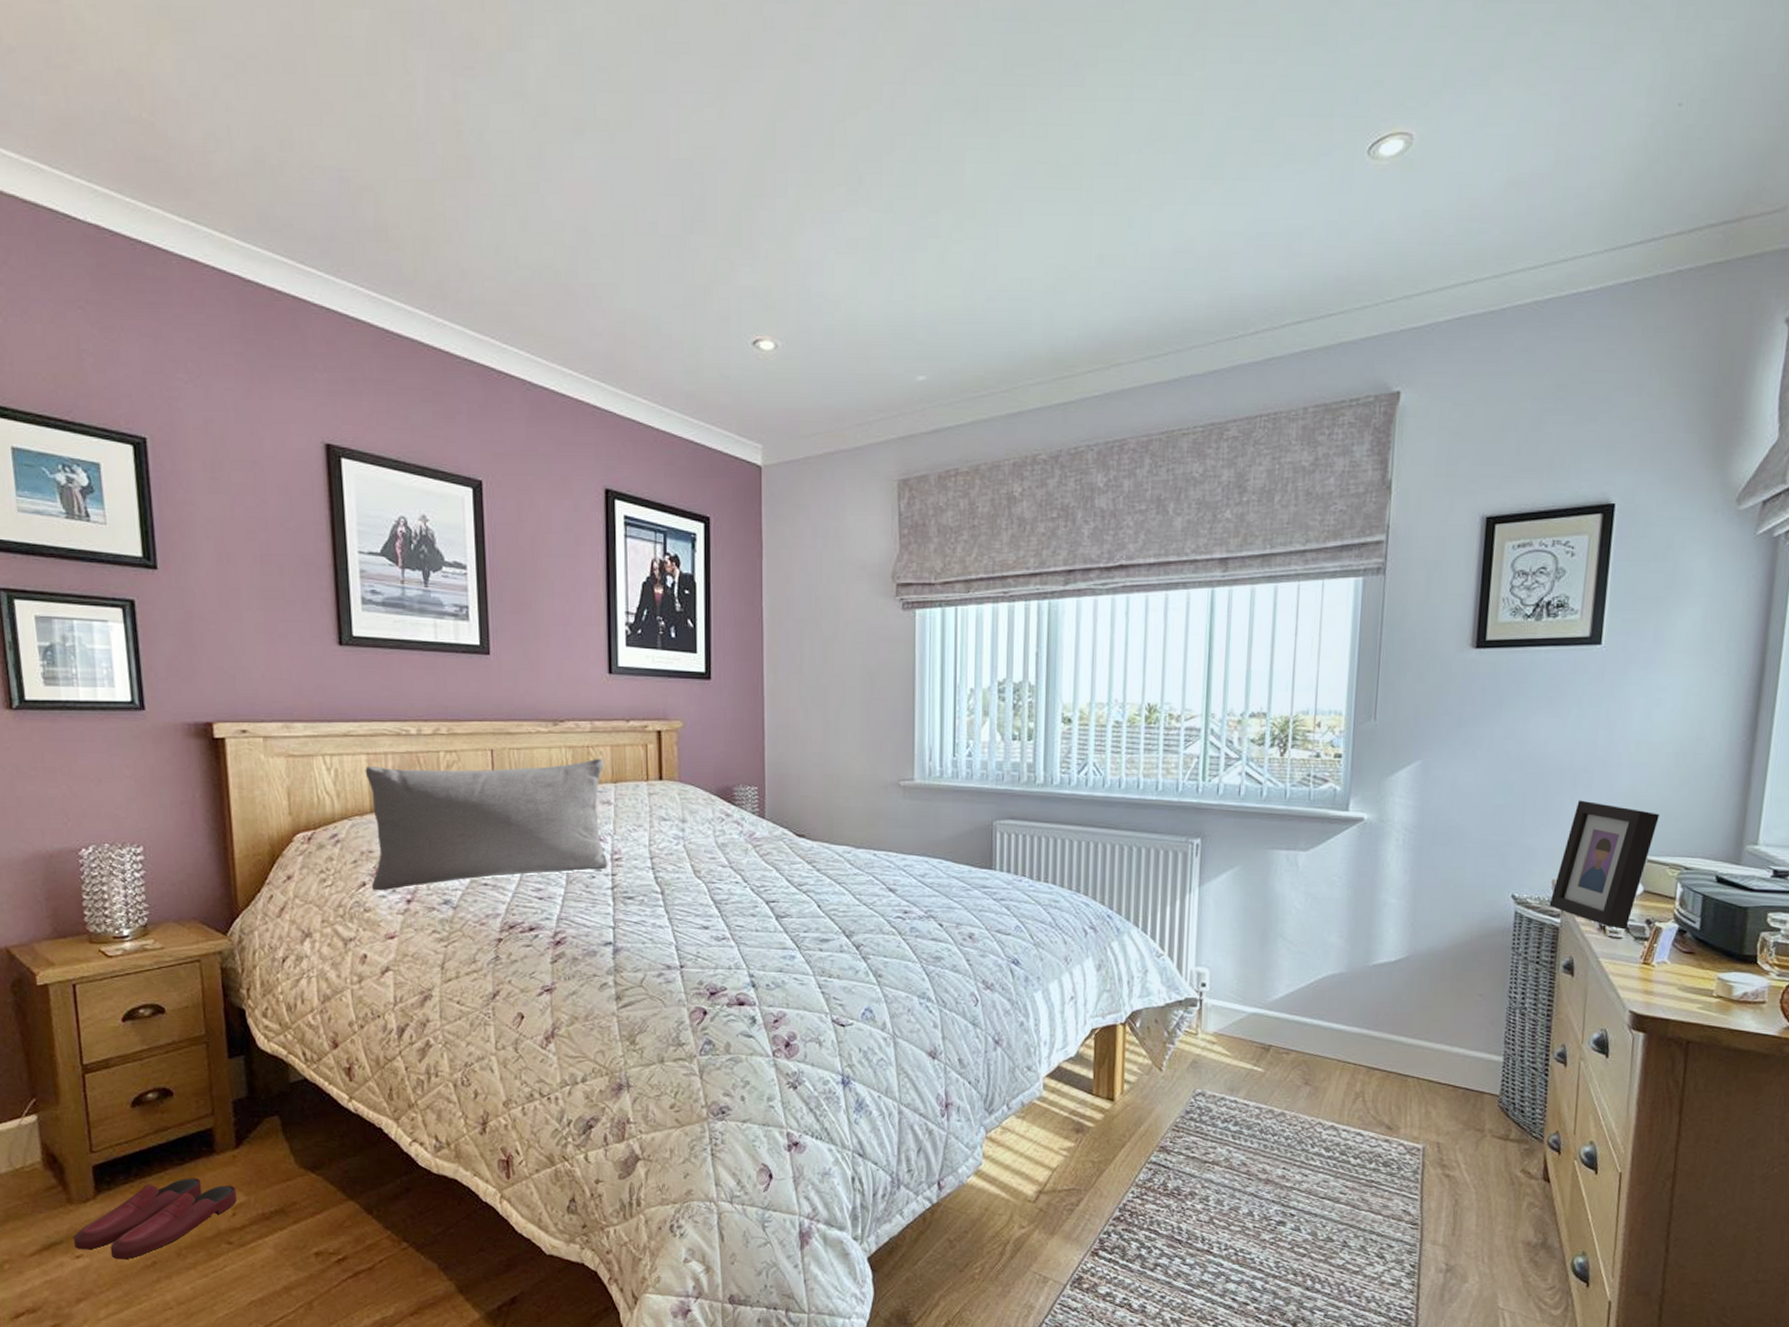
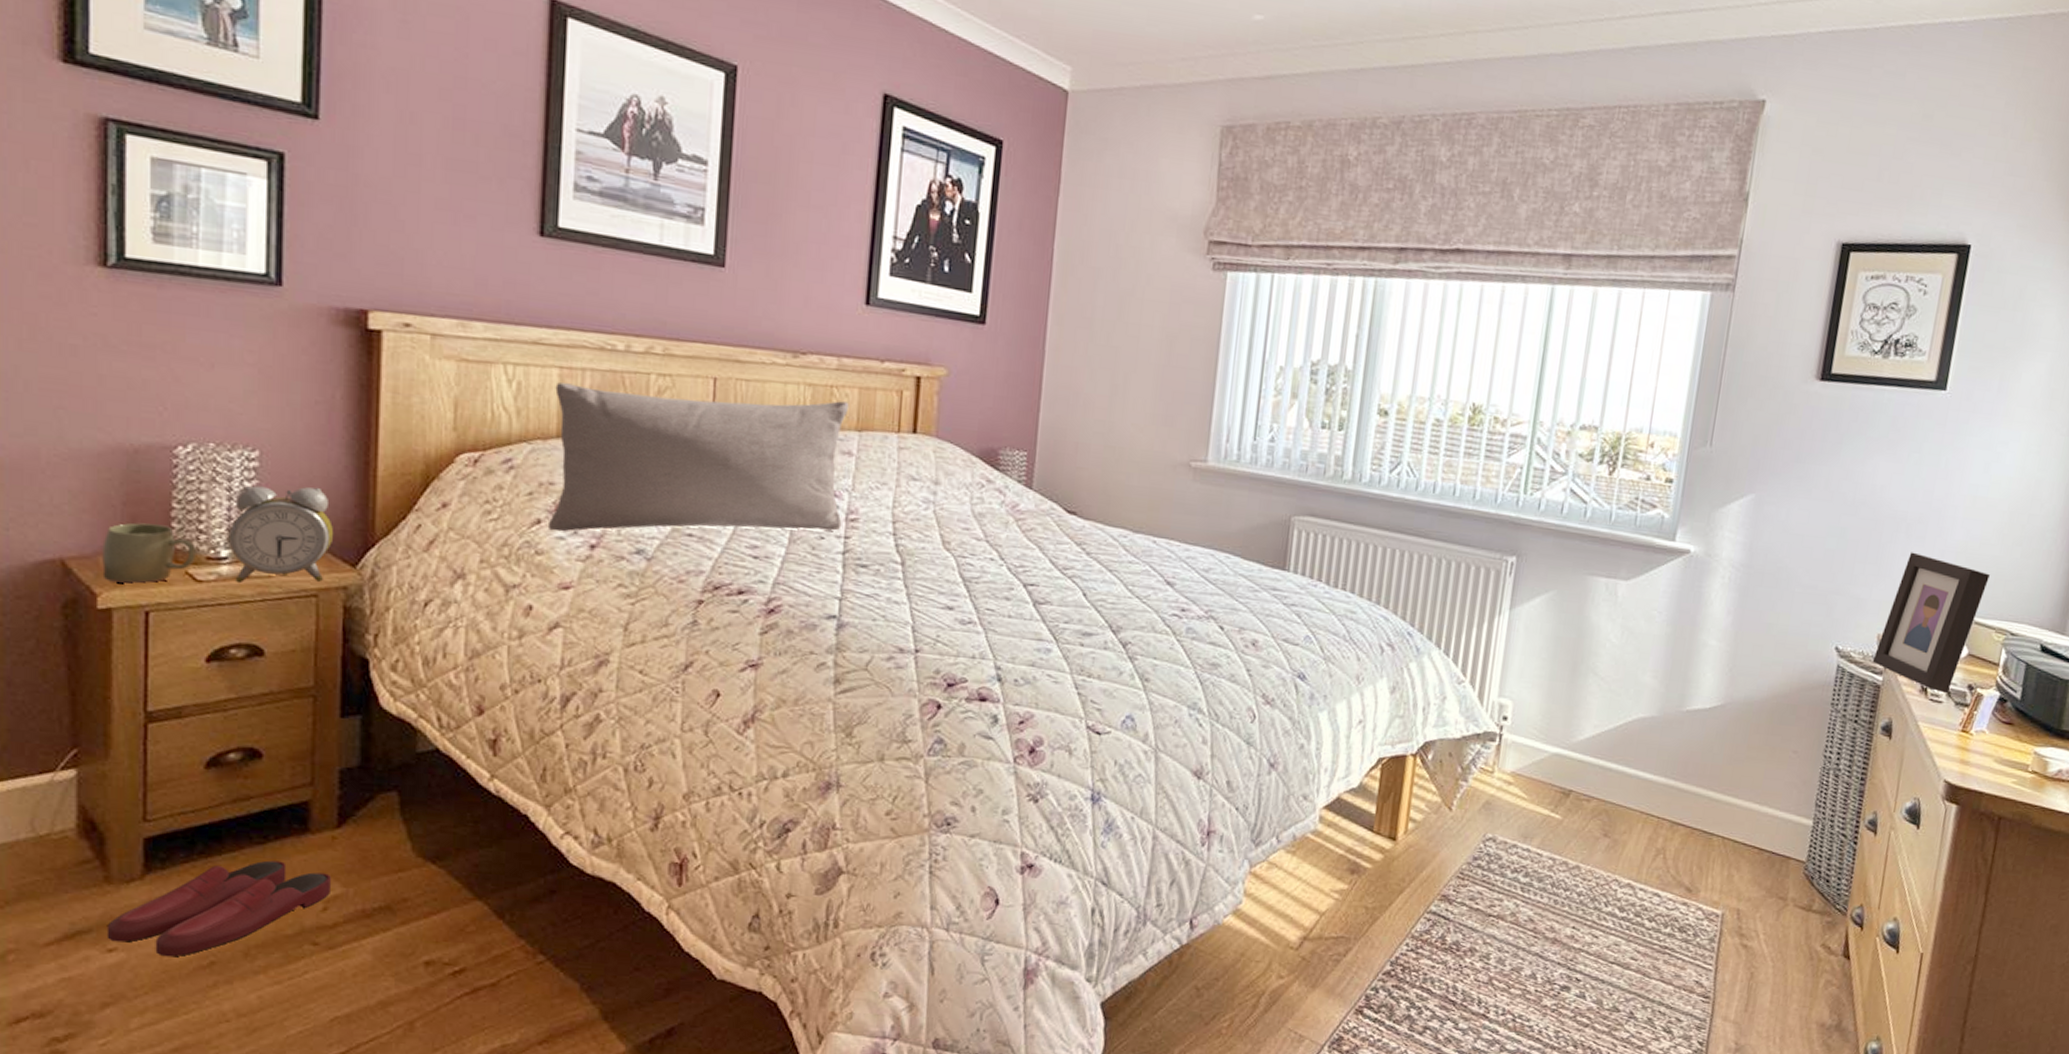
mug: none [35,914,105,963] -> present [102,523,196,584]
alarm clock: none [127,873,207,956] -> present [228,485,334,584]

